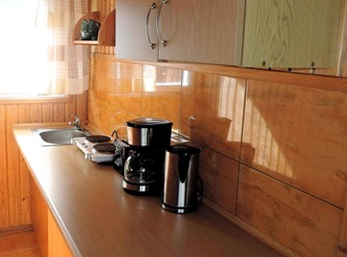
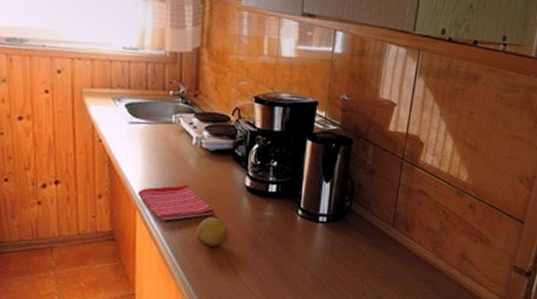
dish towel: none [49,188,101,216] -> present [138,184,214,221]
fruit: none [89,212,112,234] -> present [196,217,228,247]

